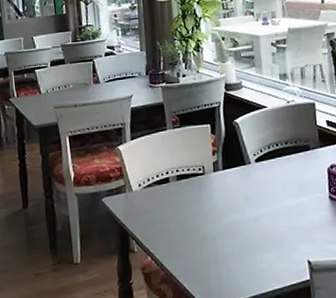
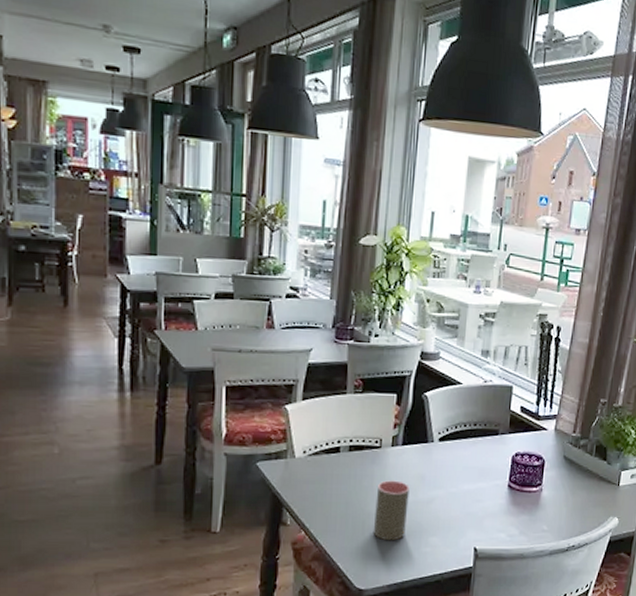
cup: none [207,202,240,260] -> present [373,480,409,541]

